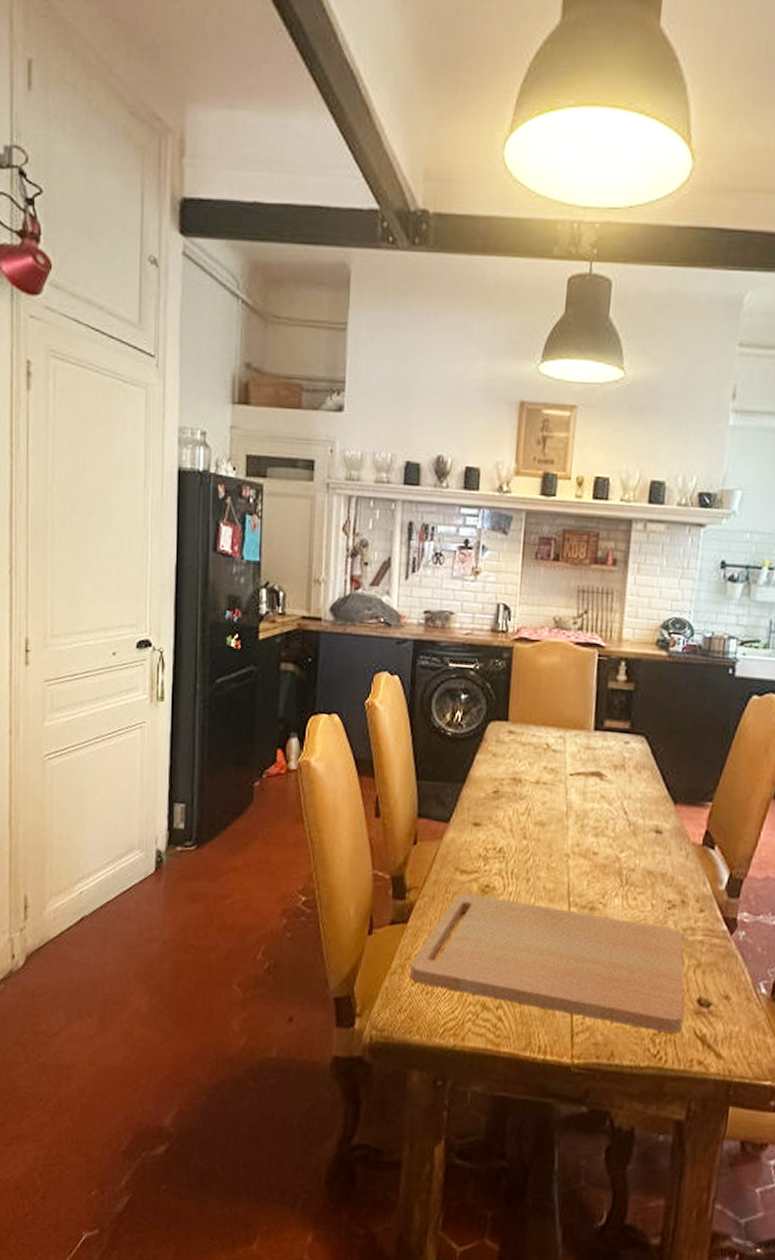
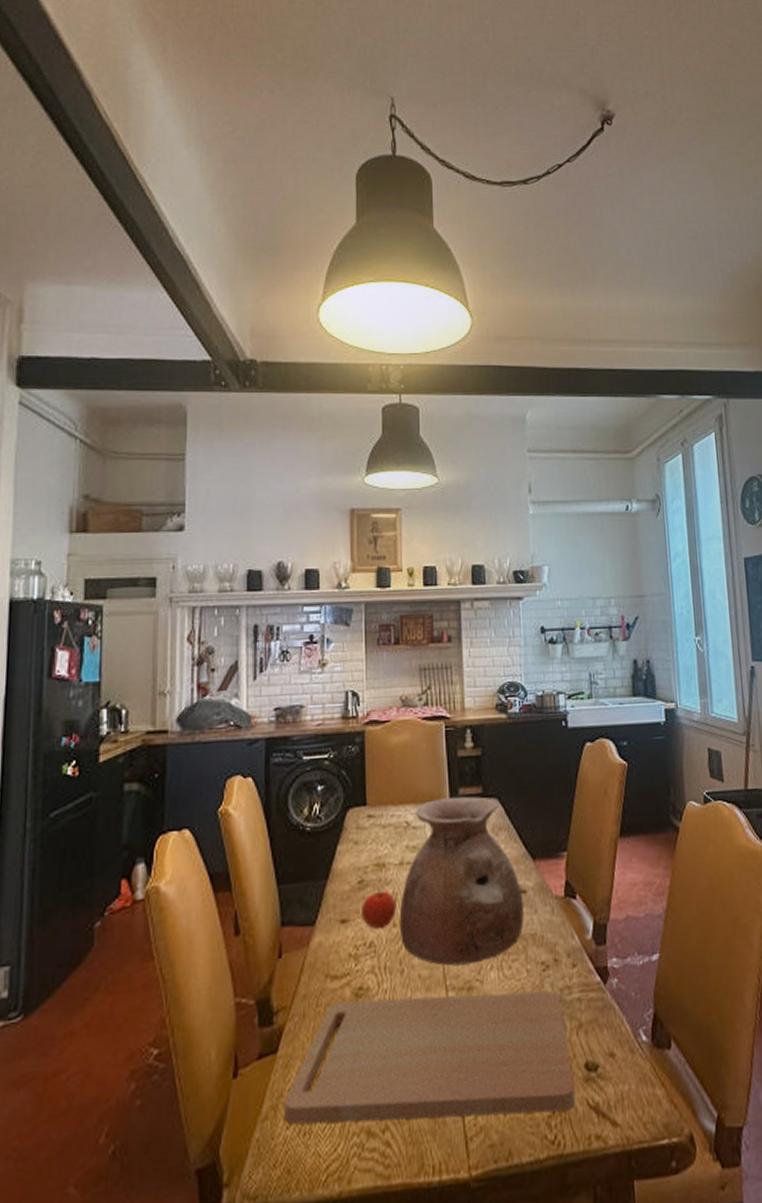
apple: none [494,802,529,839] -> present [362,889,397,929]
vase: none [529,726,658,888] -> present [398,796,524,966]

